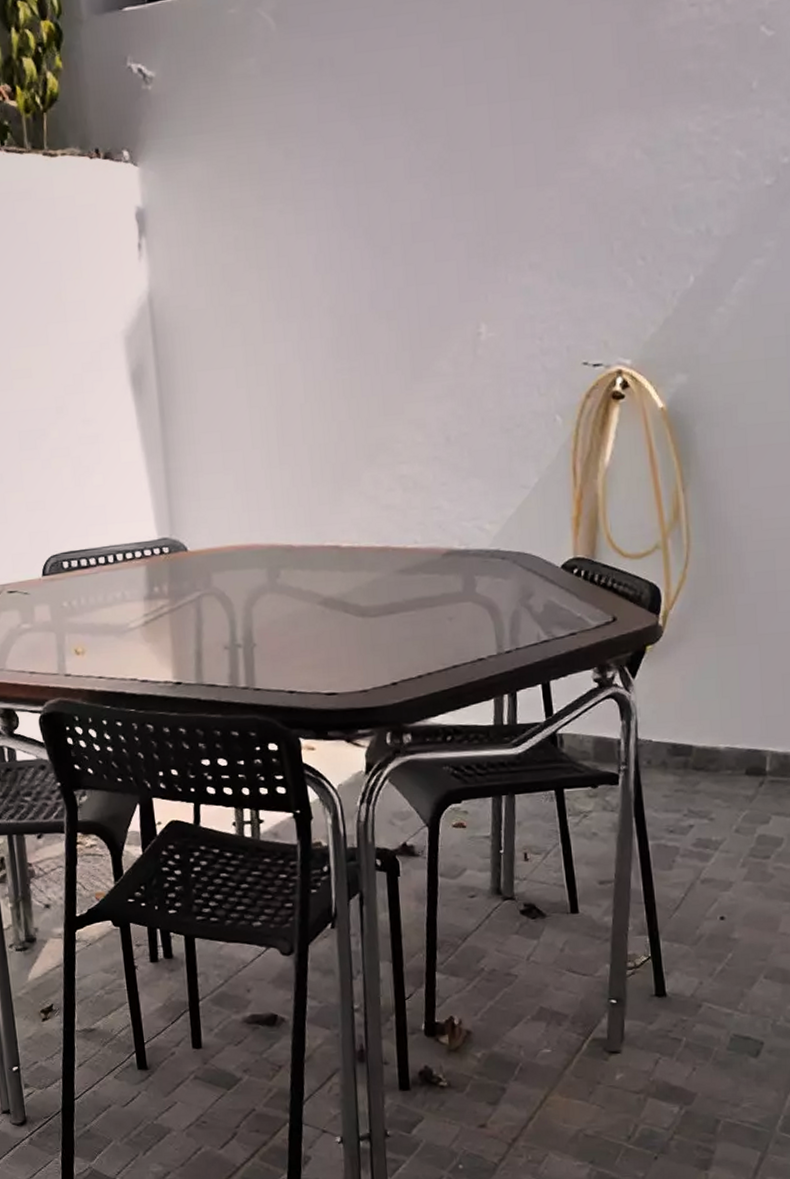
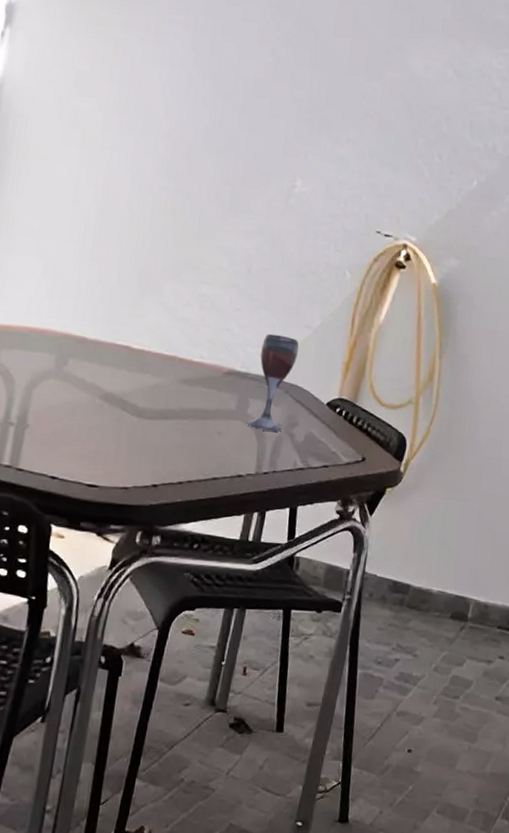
cup: none [477,501,520,608] -> present [247,333,299,432]

